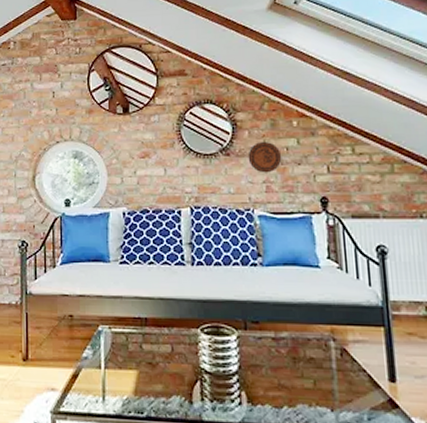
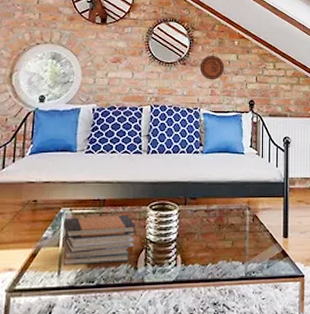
book stack: none [103,337,187,393] -> present [62,214,136,266]

